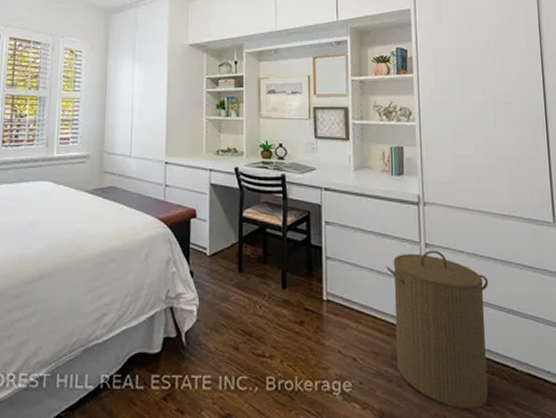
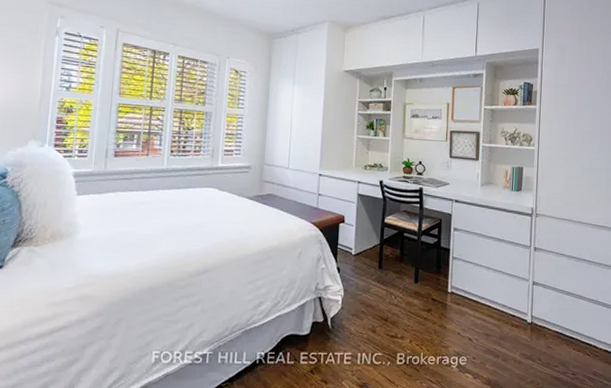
laundry hamper: present [386,250,489,409] -> none [501,253,582,377]

